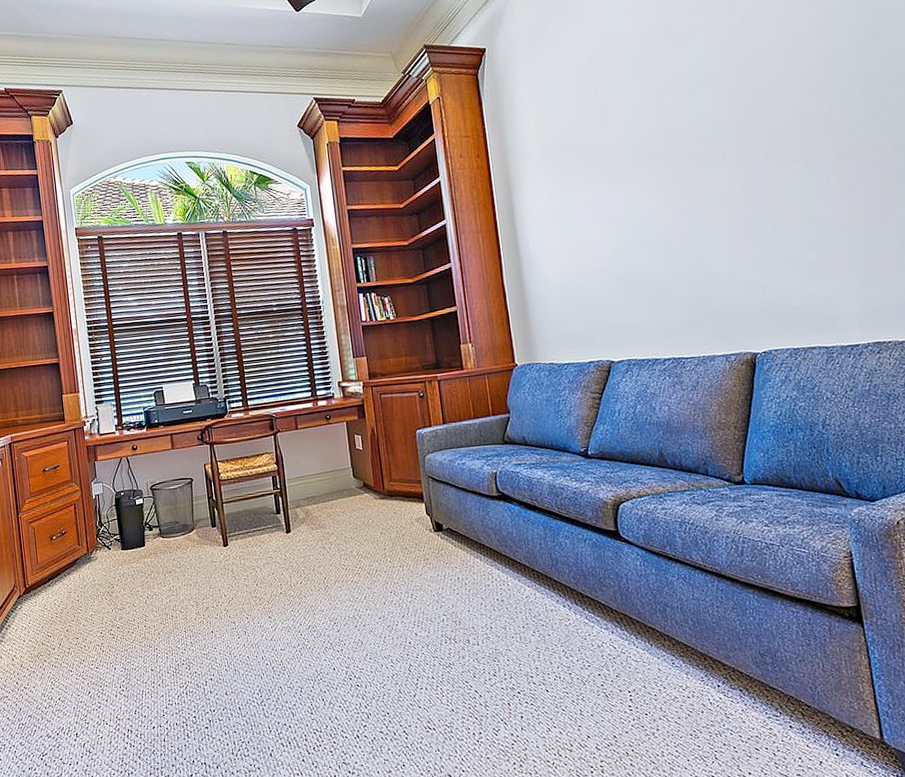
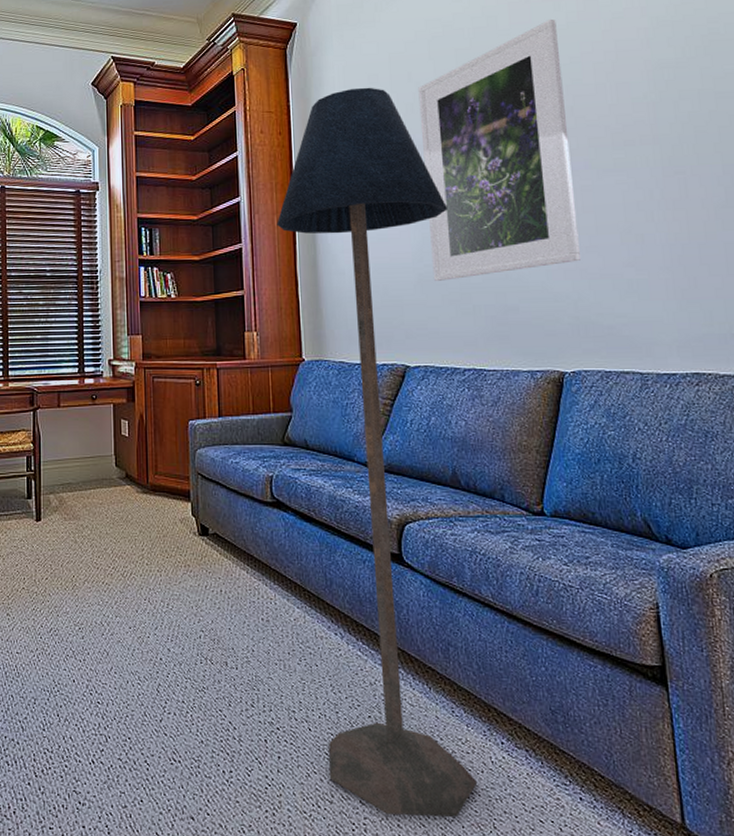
floor lamp: none [481,103,698,756] -> present [276,87,476,817]
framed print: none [604,20,766,281] -> present [418,18,580,281]

